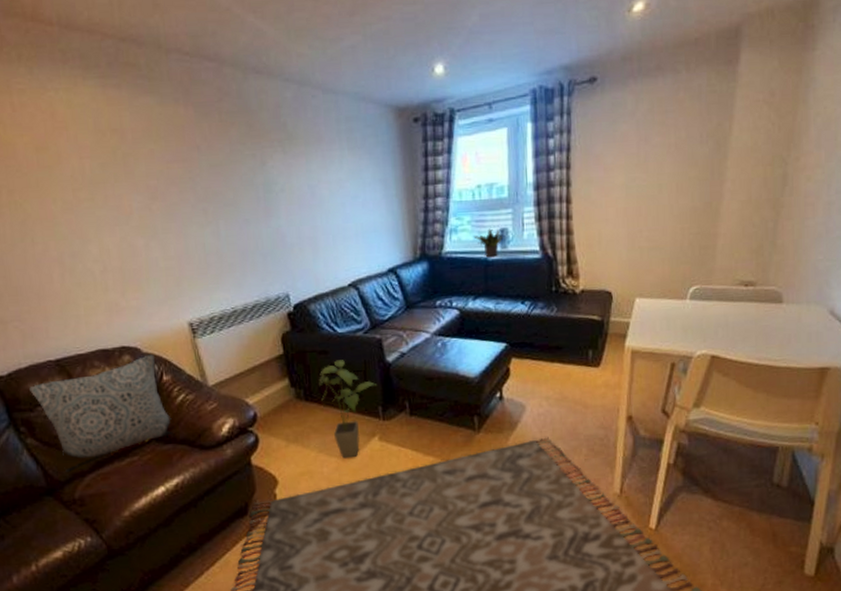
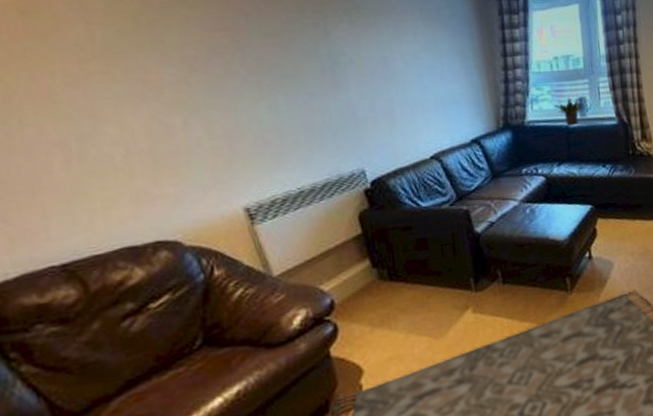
pillow: present [29,354,174,472] -> none [22,247,232,400]
house plant: present [319,360,376,459] -> none [403,234,466,337]

